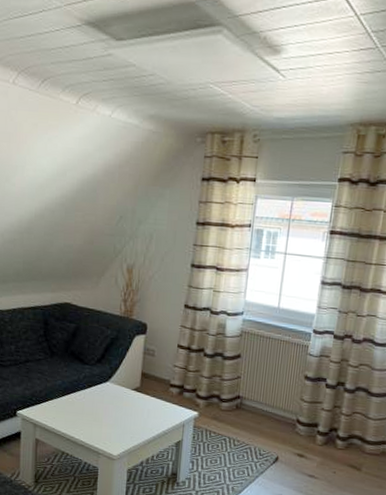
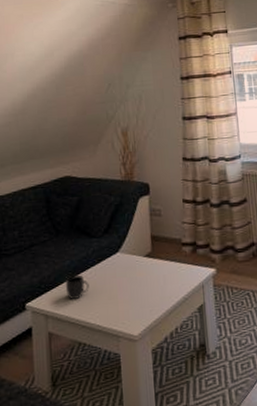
mug: none [54,394,77,415] -> present [65,274,89,299]

